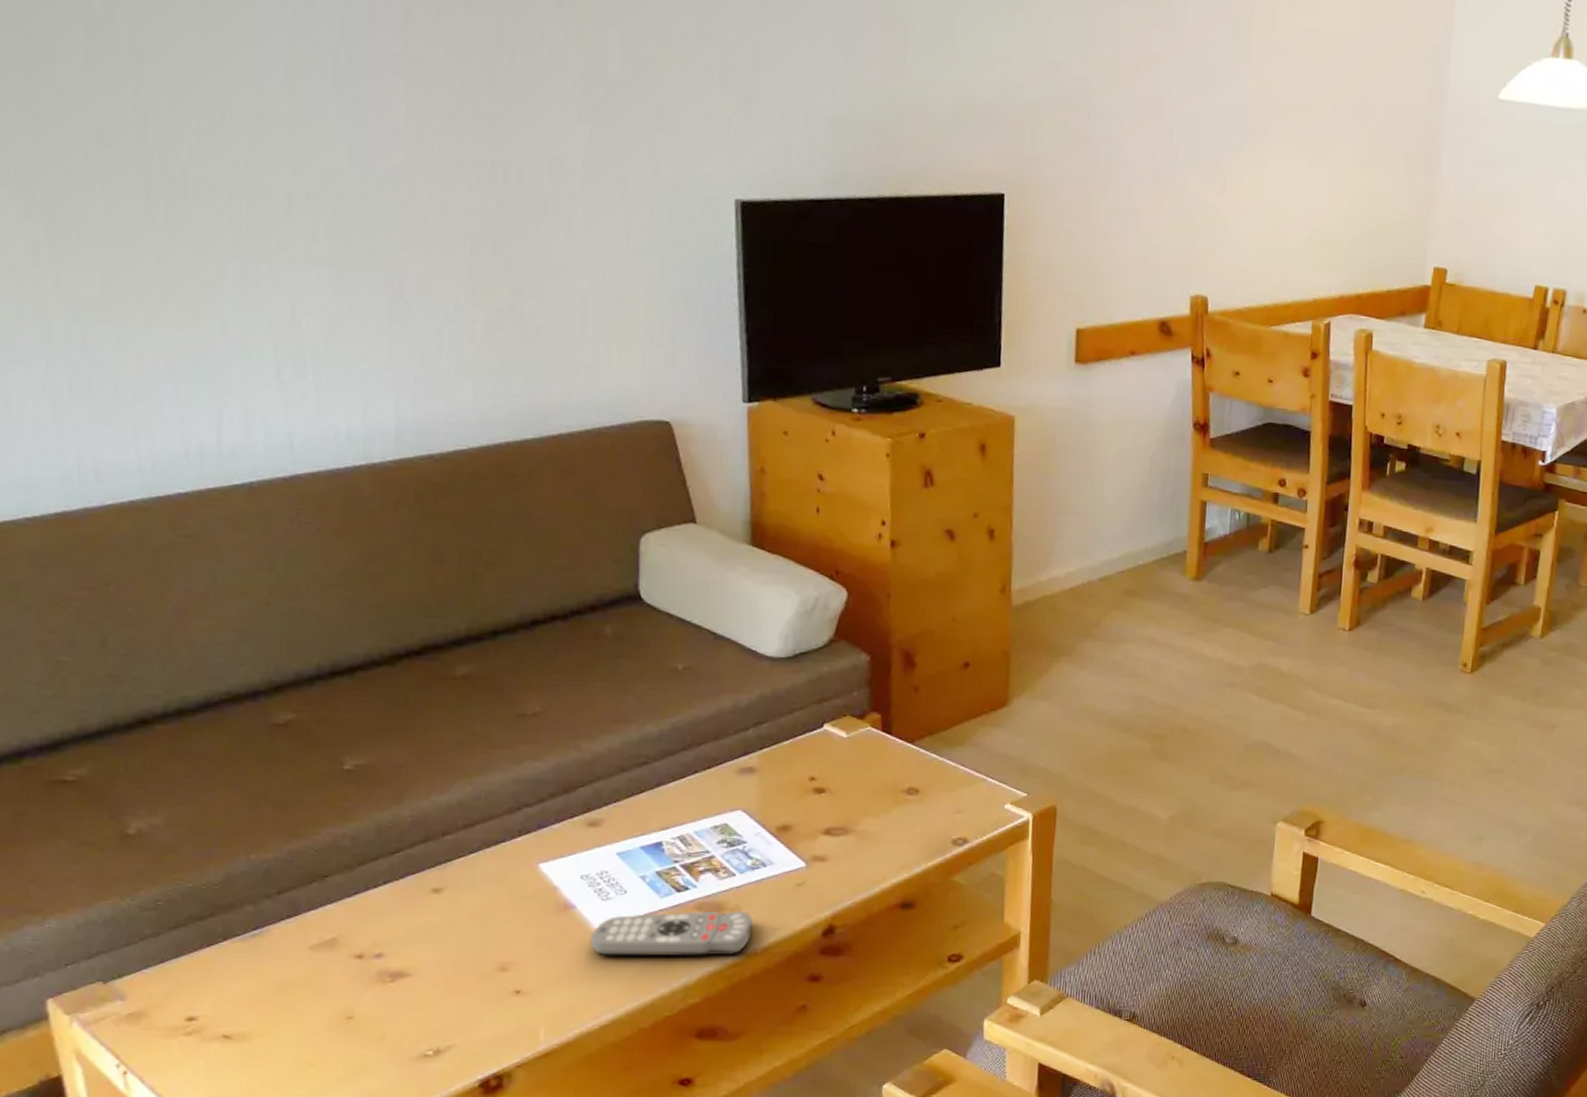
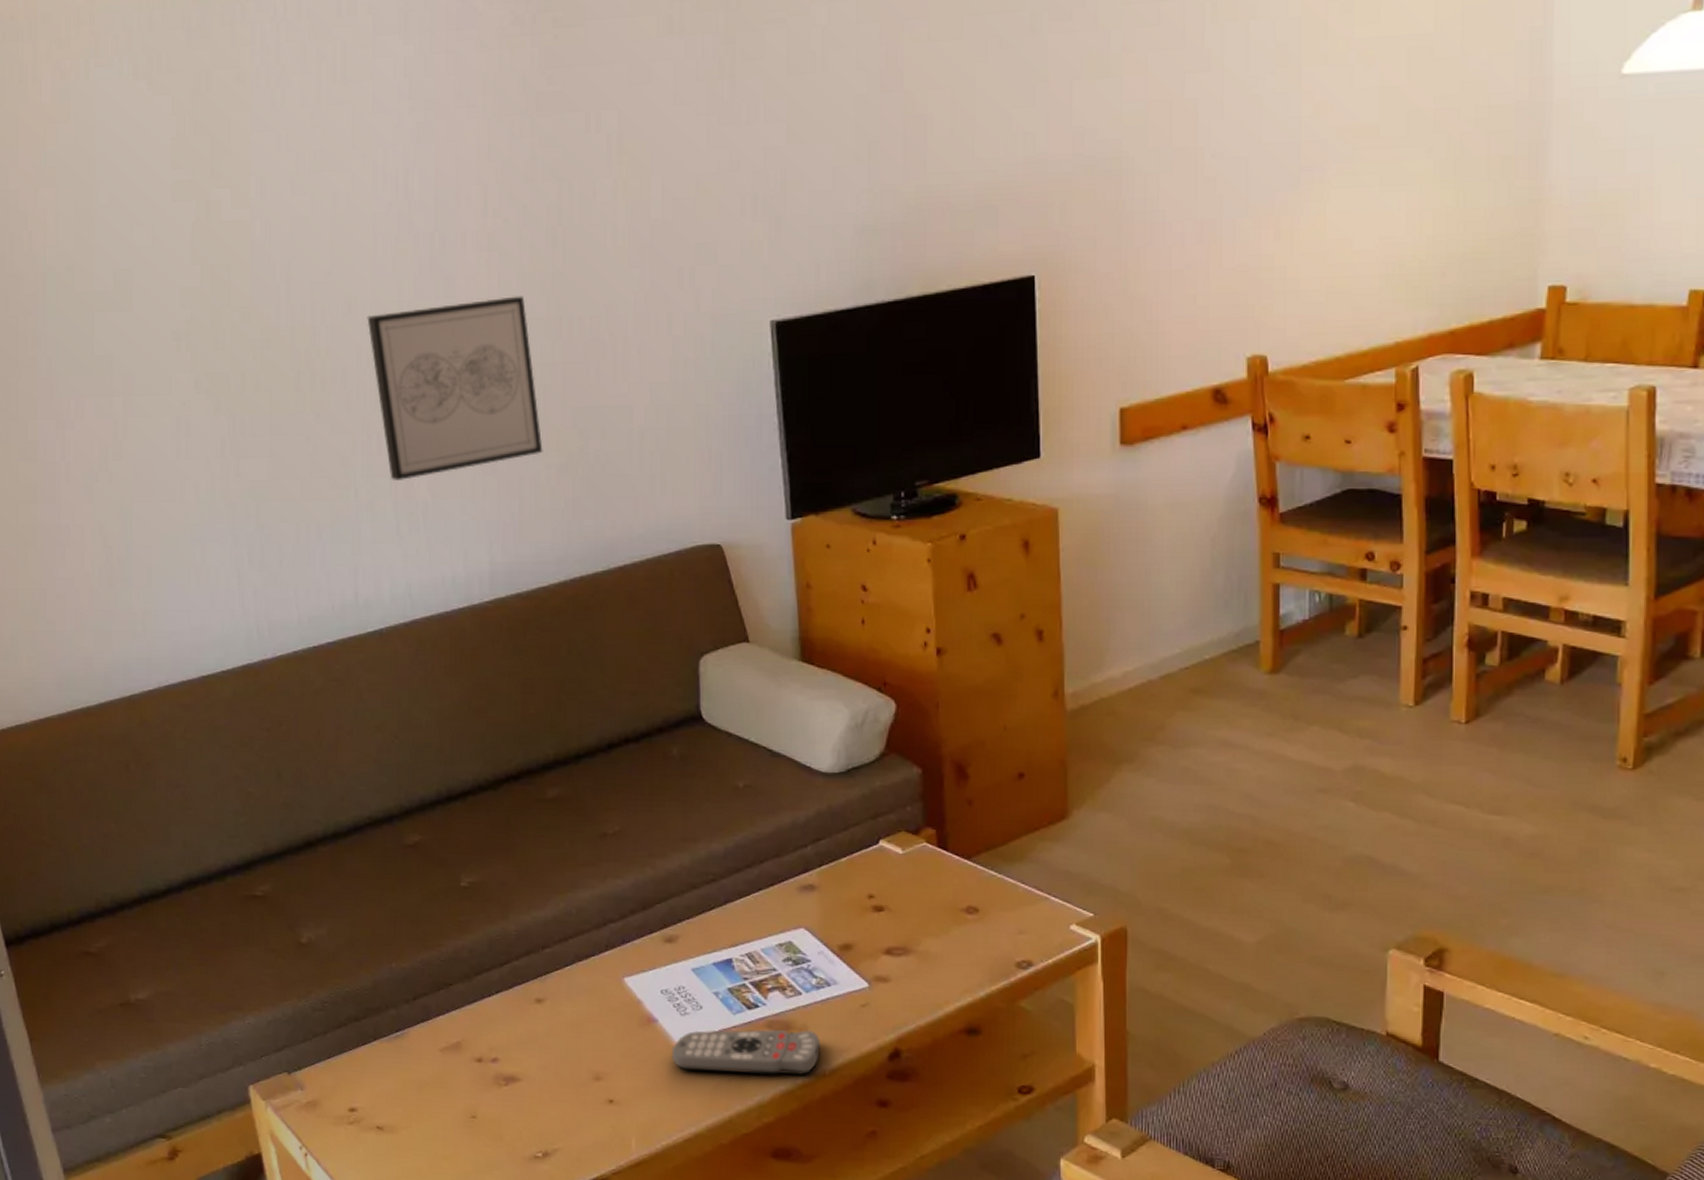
wall art: none [246,126,467,318] -> present [367,296,543,480]

